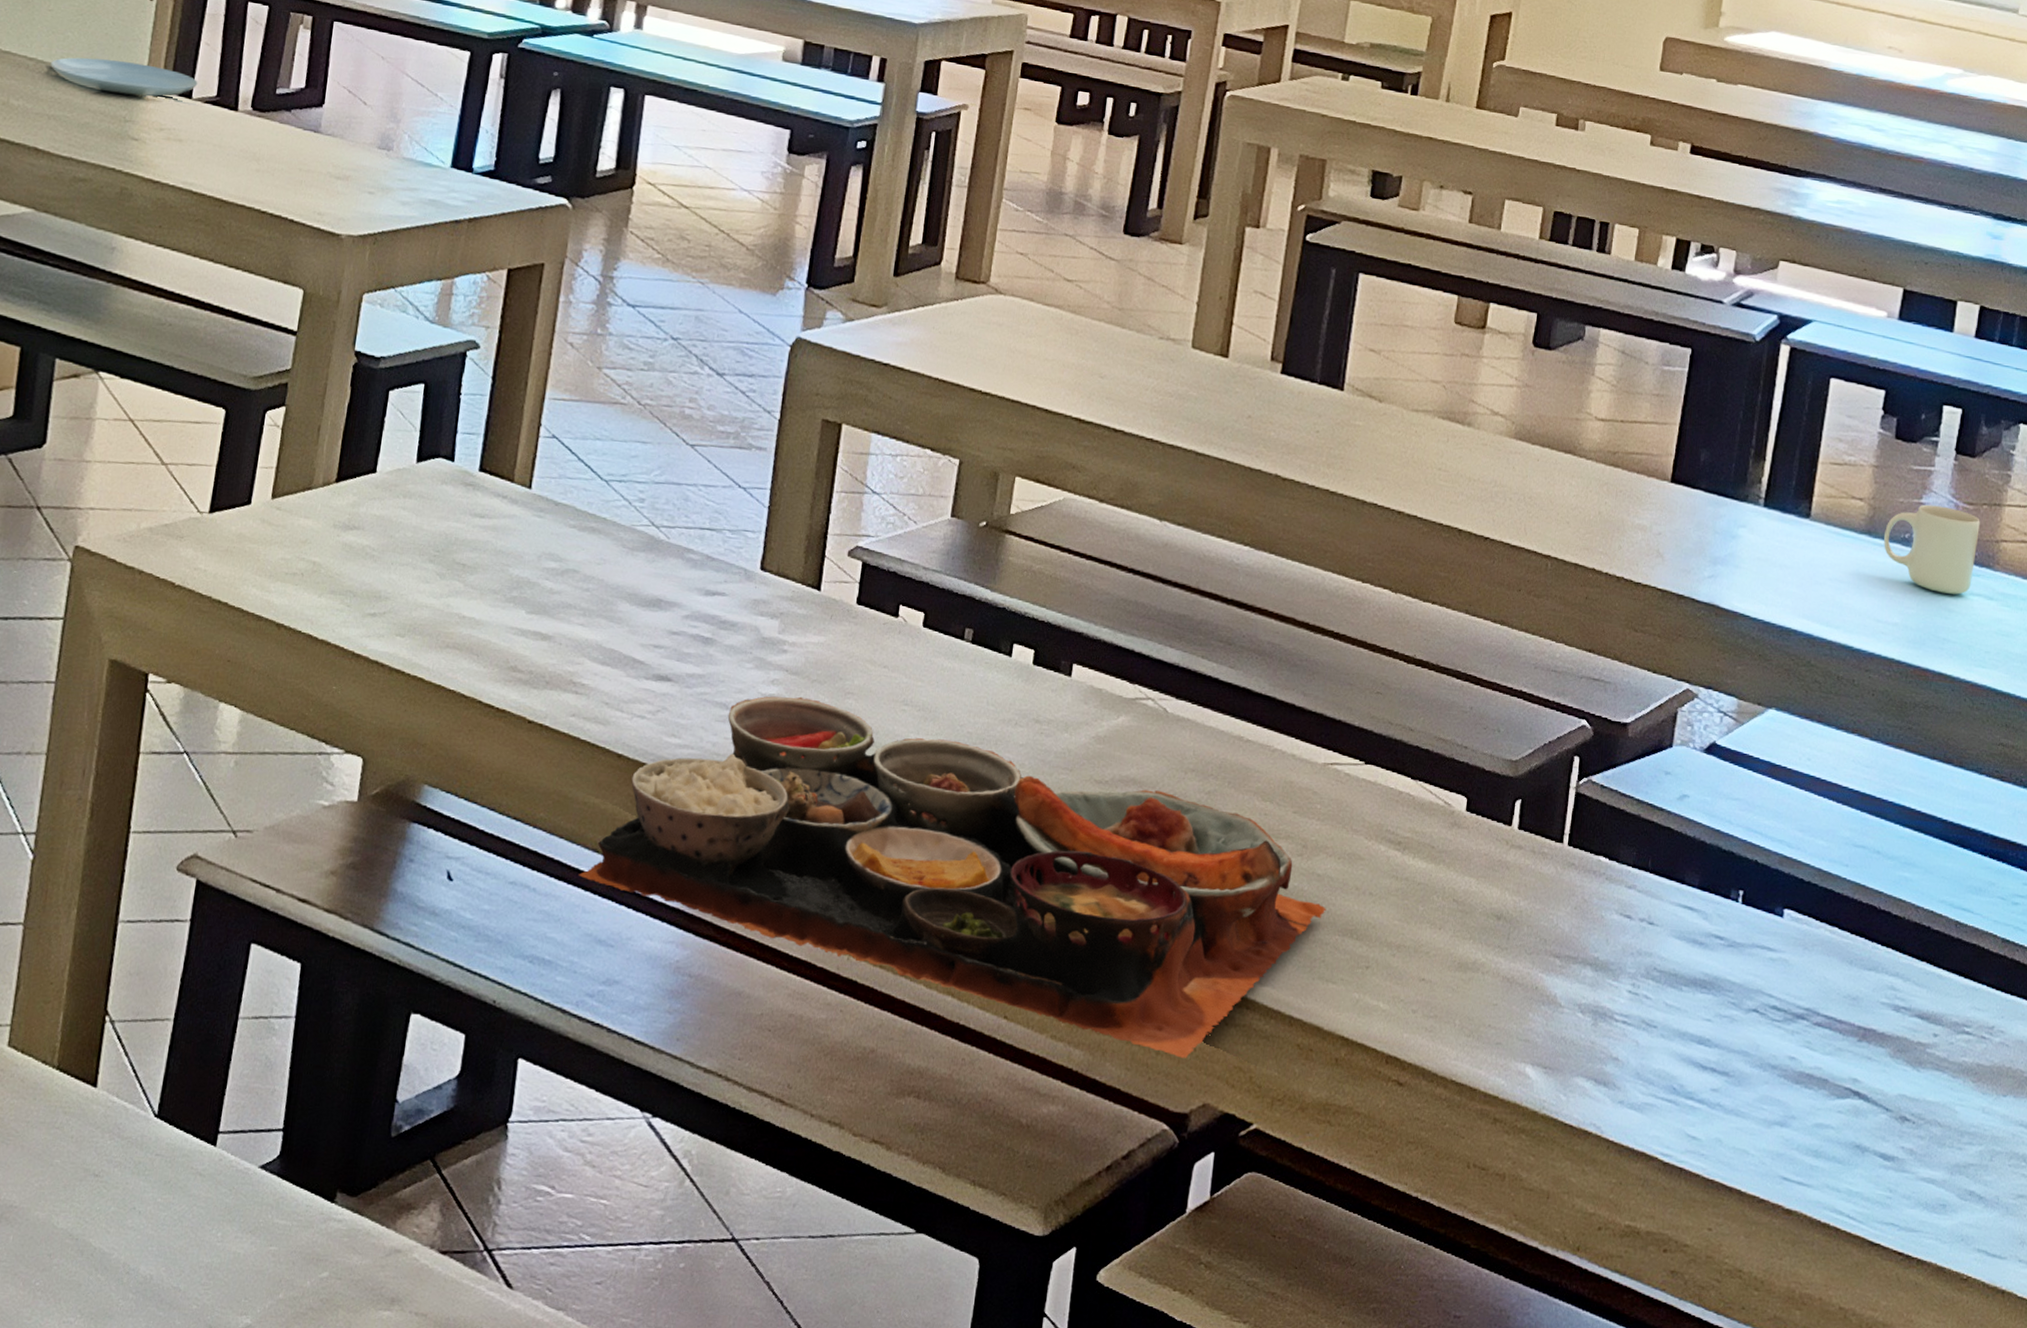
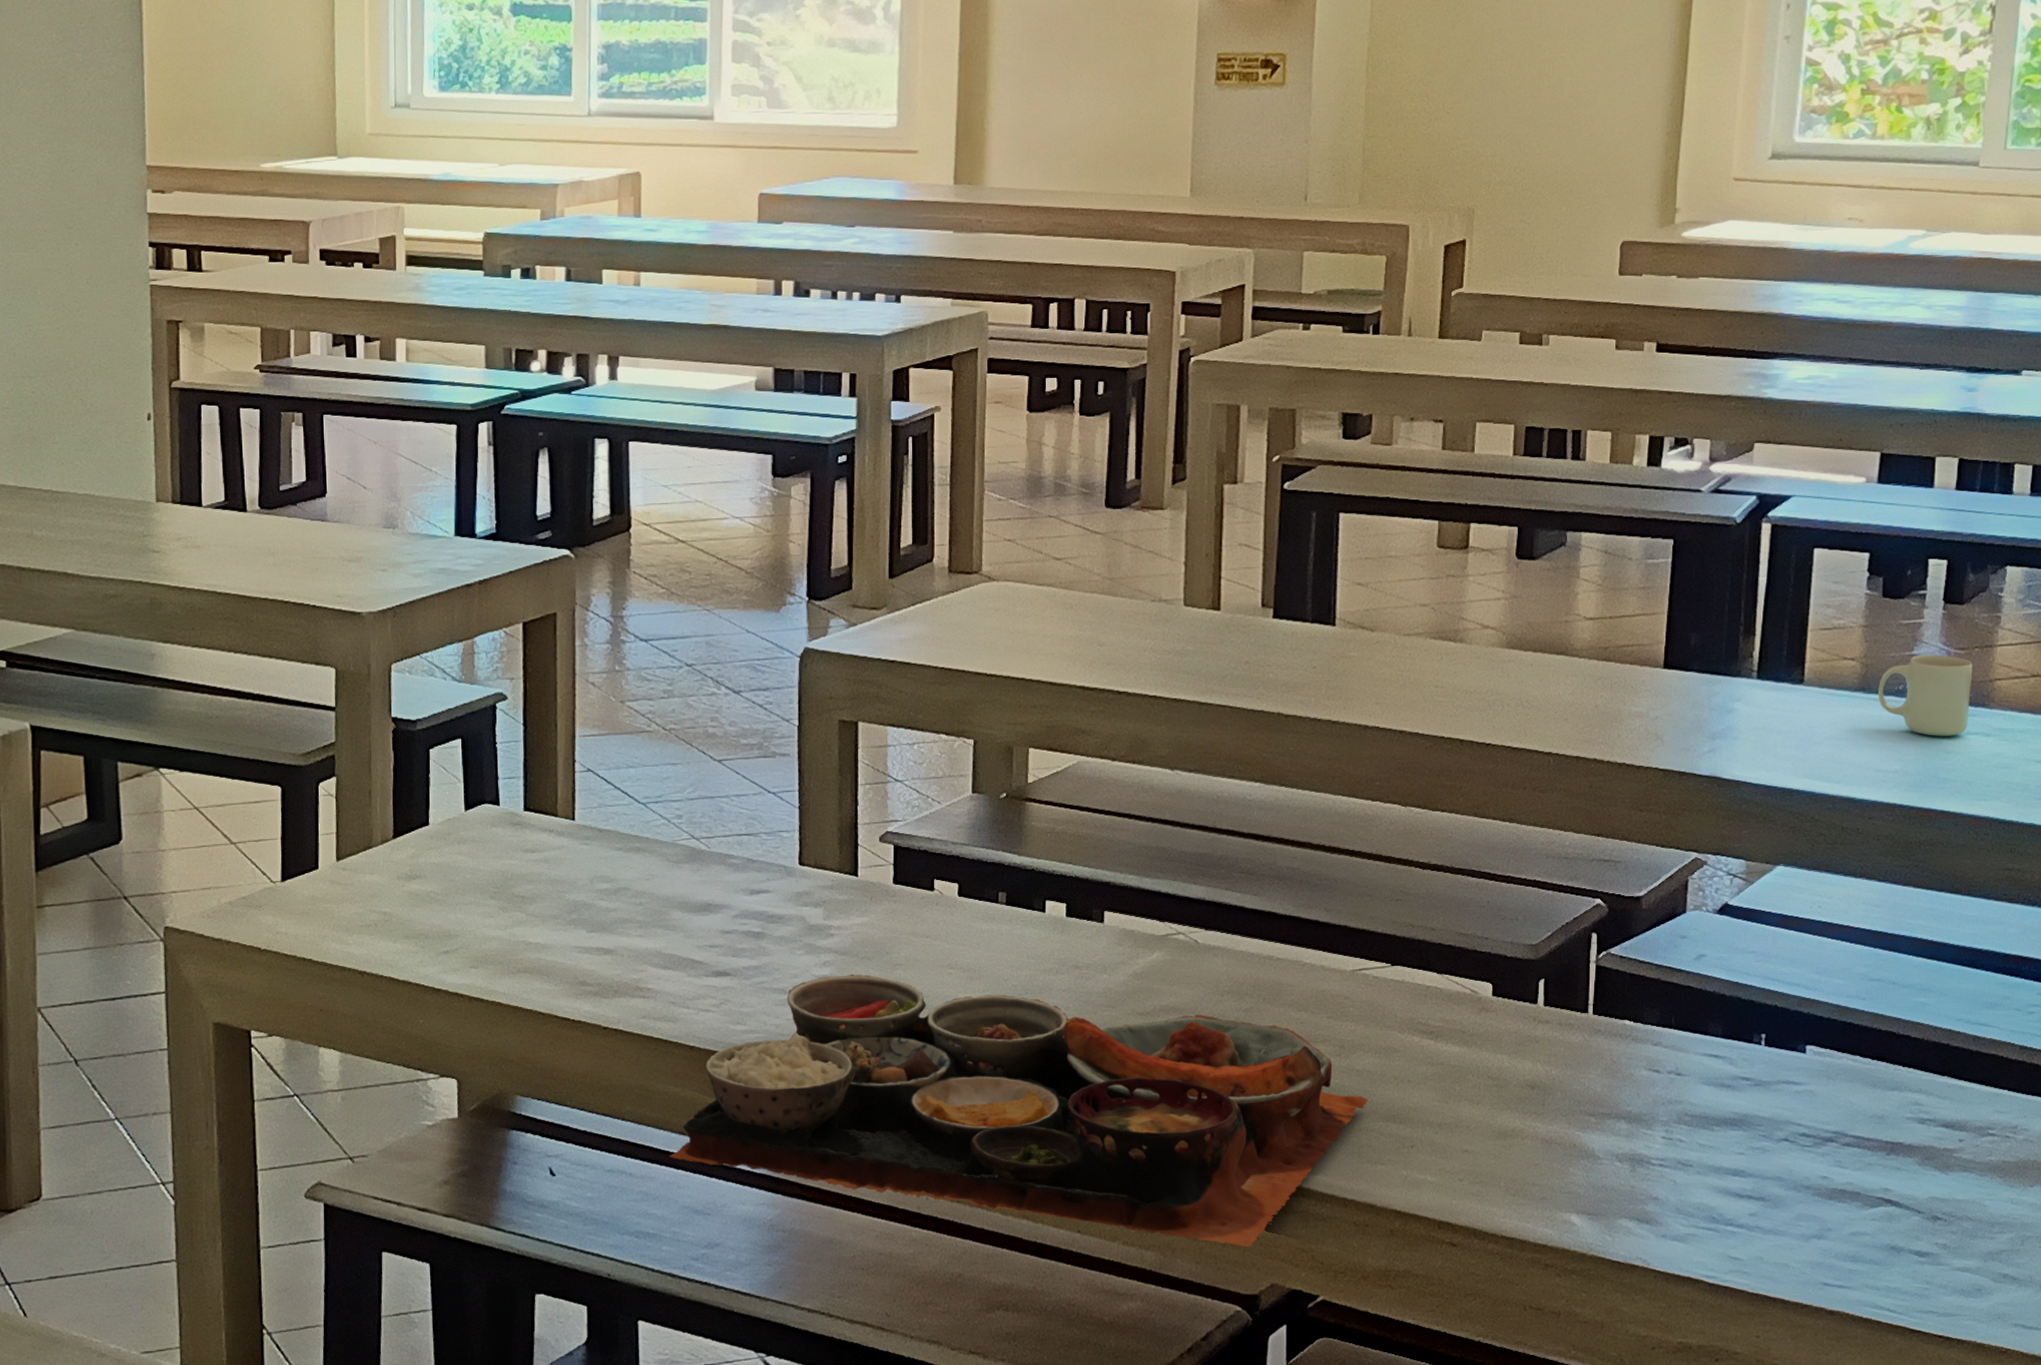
plate: present [51,57,198,97] -> none [66,480,205,511]

